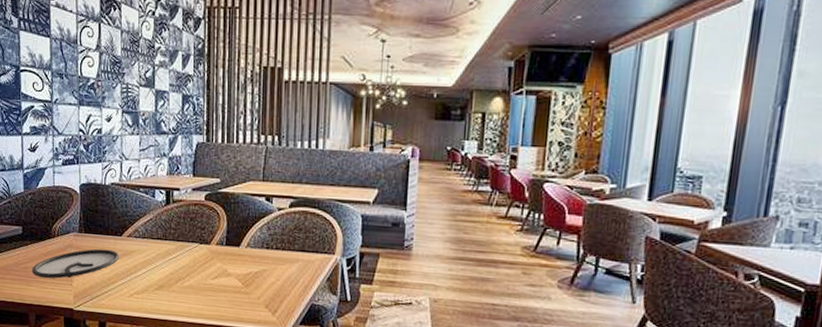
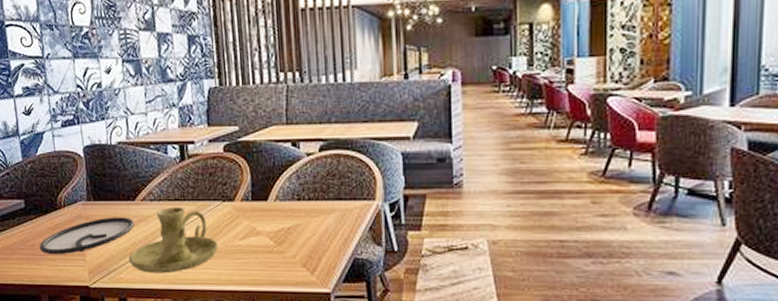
candle holder: none [111,244,192,304] -> present [128,207,218,274]

